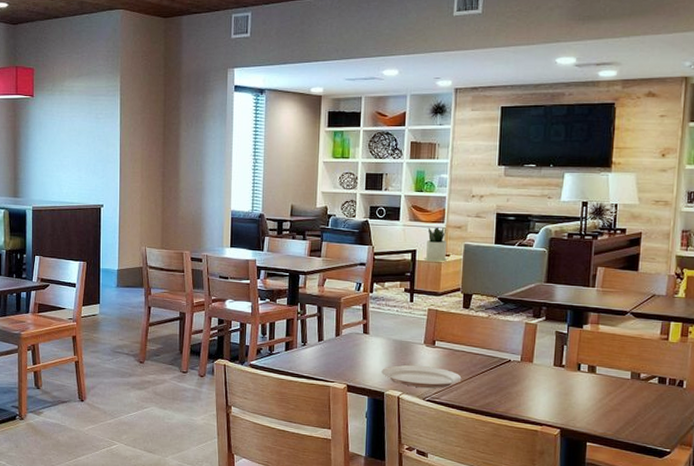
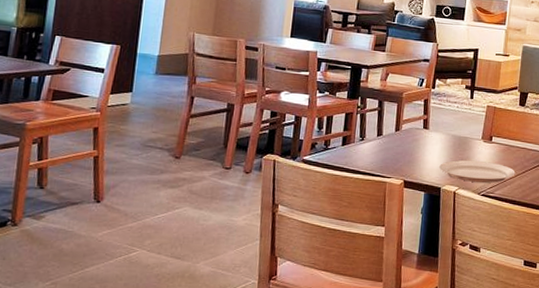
planter: present [424,226,448,262] -> none [485,28,508,62]

